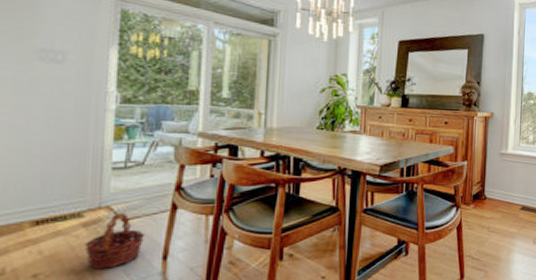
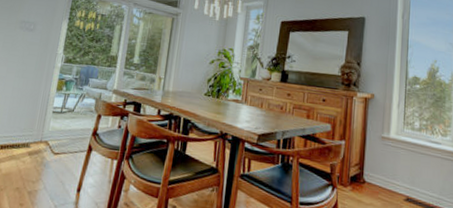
basket: present [85,212,146,269] -> none [27,147,68,192]

